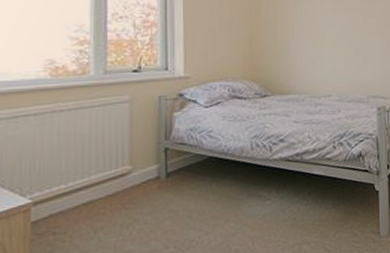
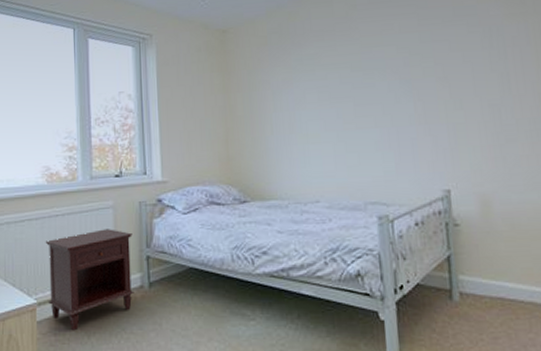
nightstand: none [45,123,150,228] -> present [45,229,134,331]

